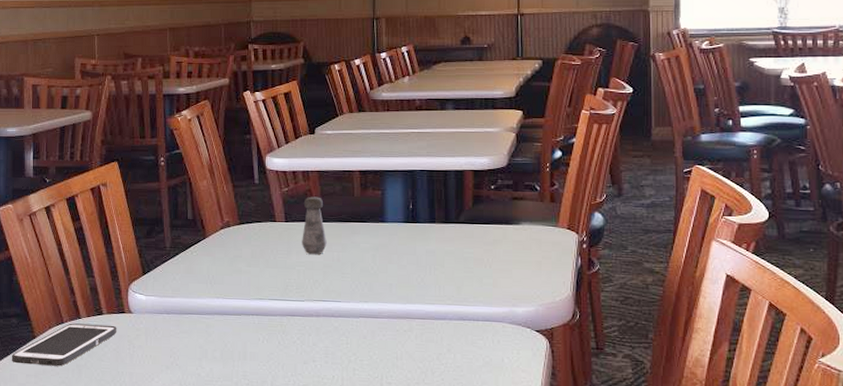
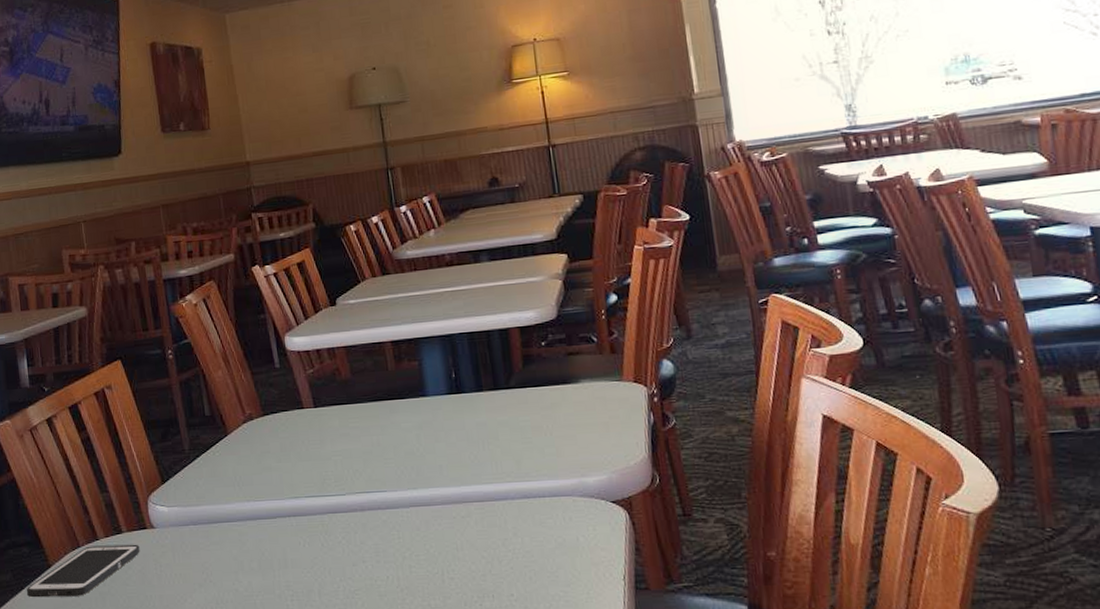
salt shaker: present [302,196,327,255] -> none [332,375,364,442]

